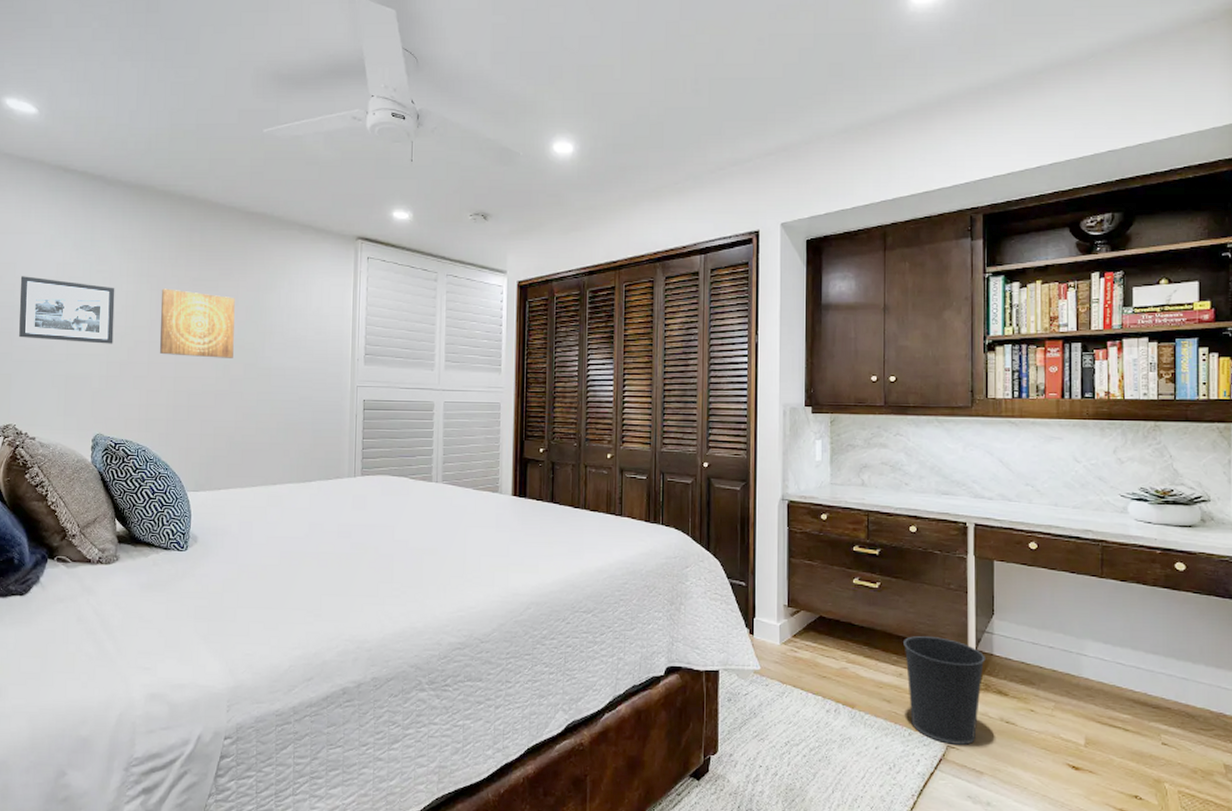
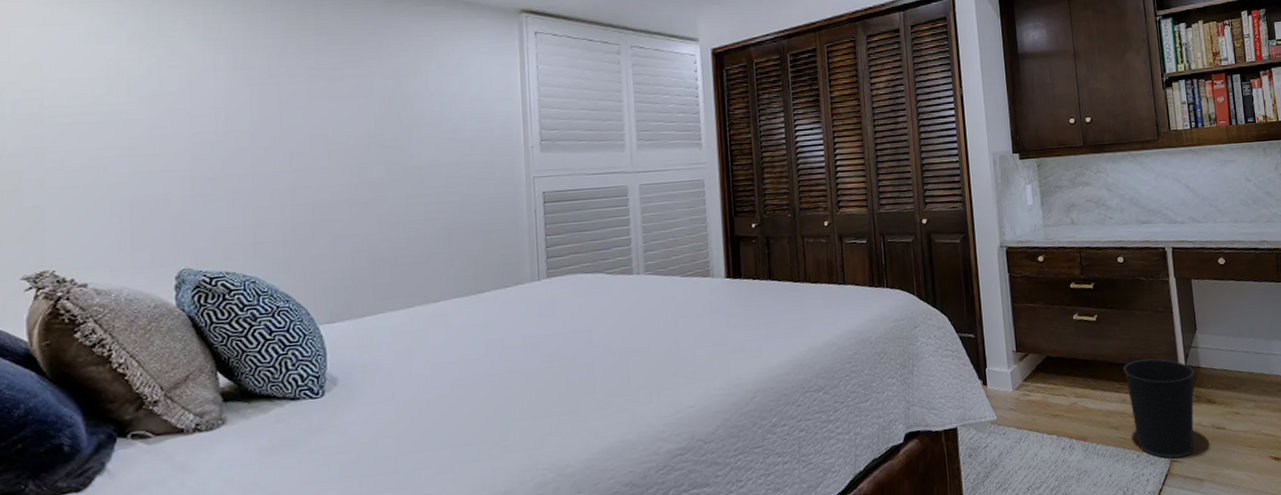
picture frame: present [19,276,115,344] -> none [51,79,199,158]
wall art: present [160,288,235,358] -> none [265,82,371,163]

